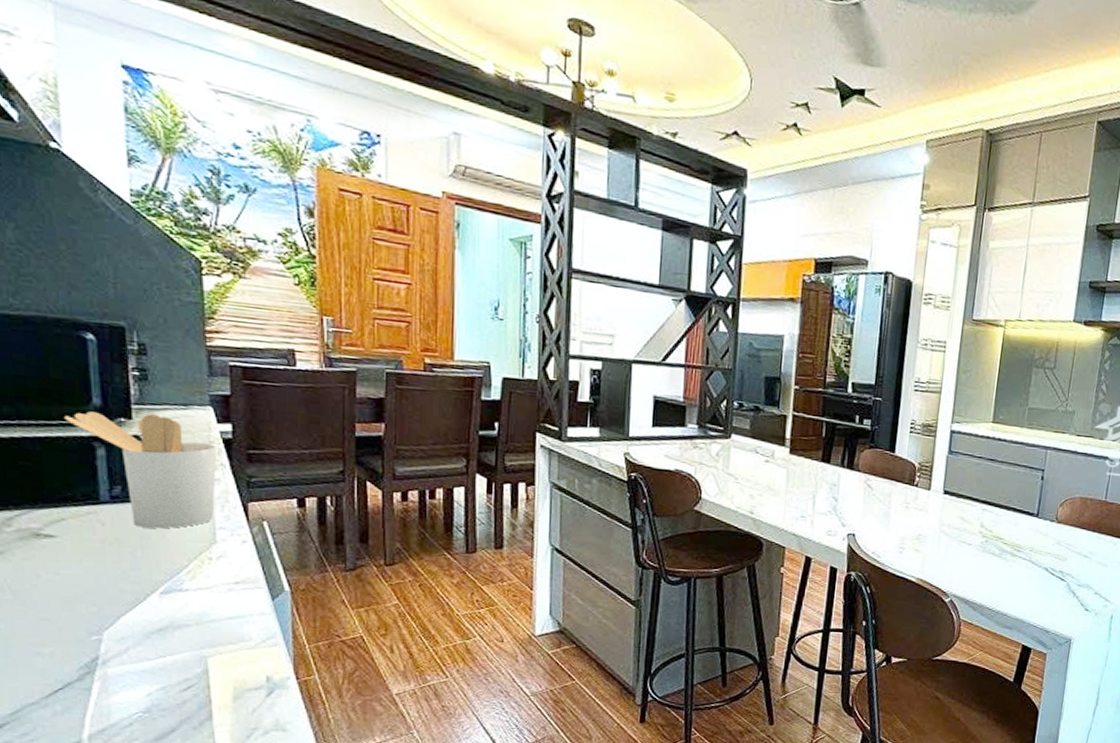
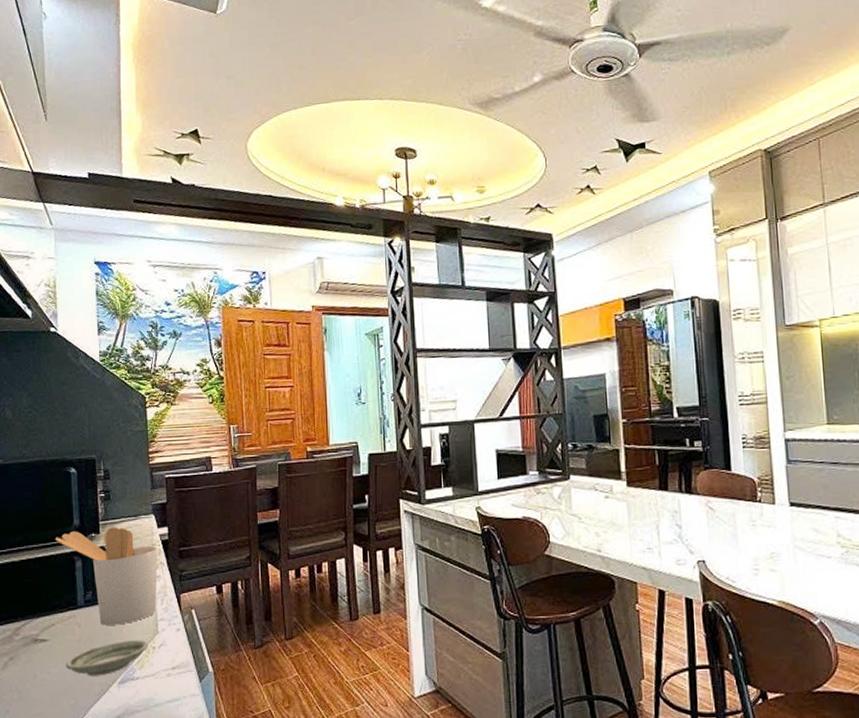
saucer: none [84,546,203,583] -> present [66,640,148,676]

